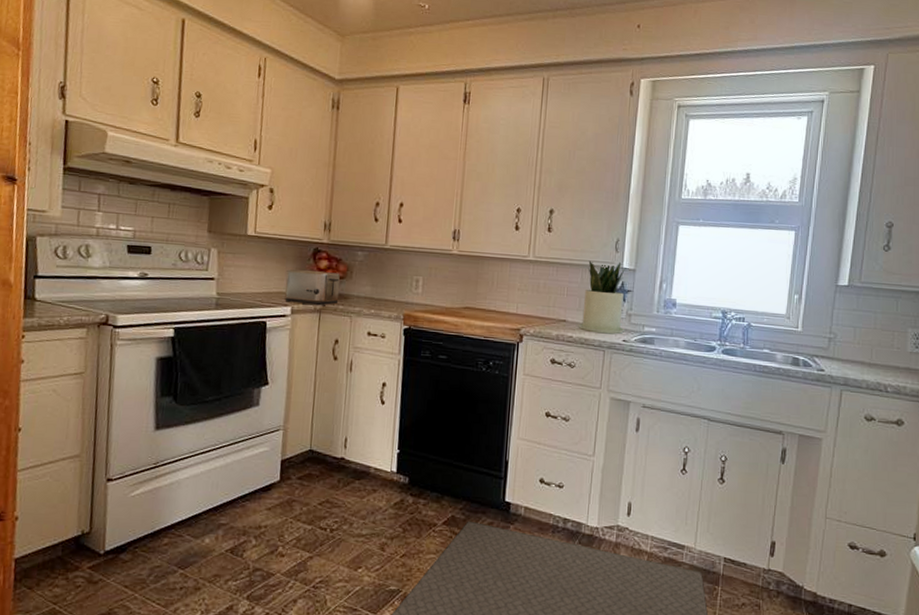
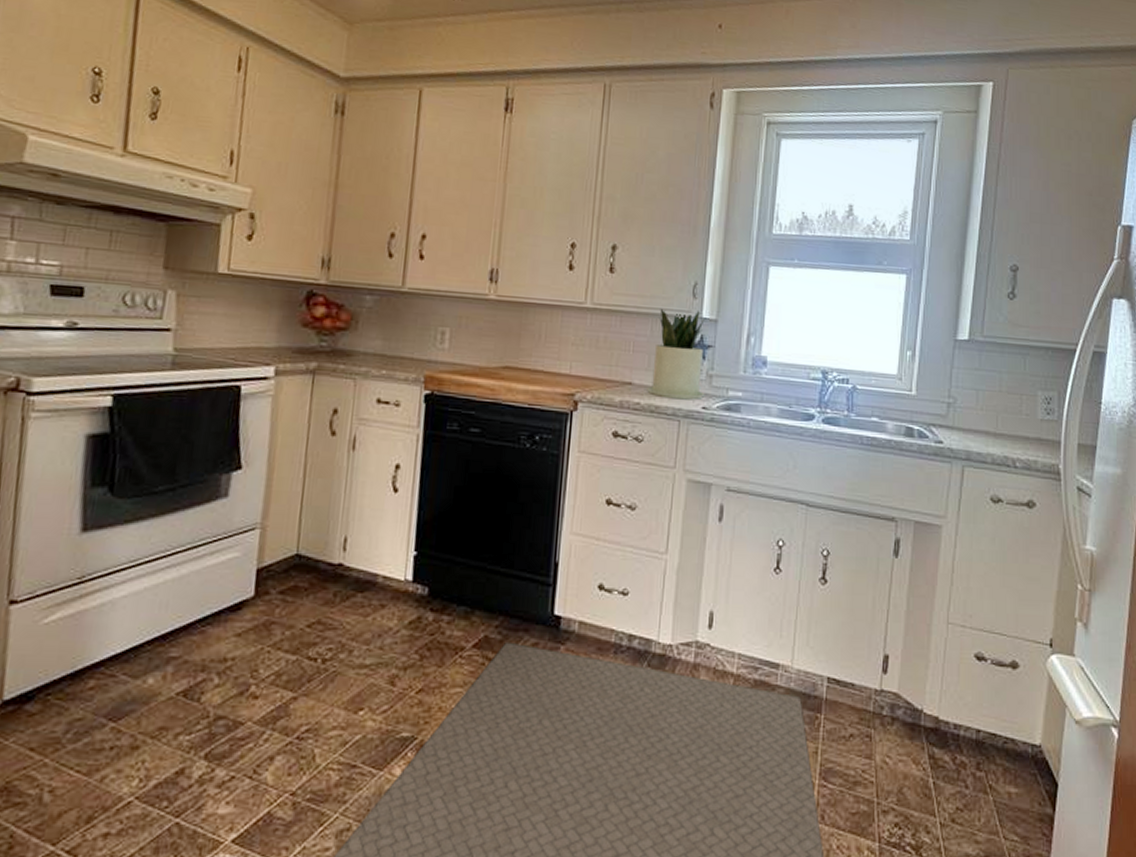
toaster: present [284,269,340,306] -> none [266,317,342,365]

